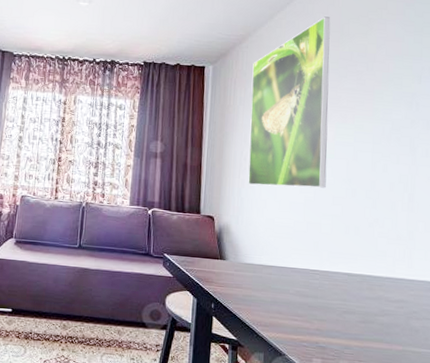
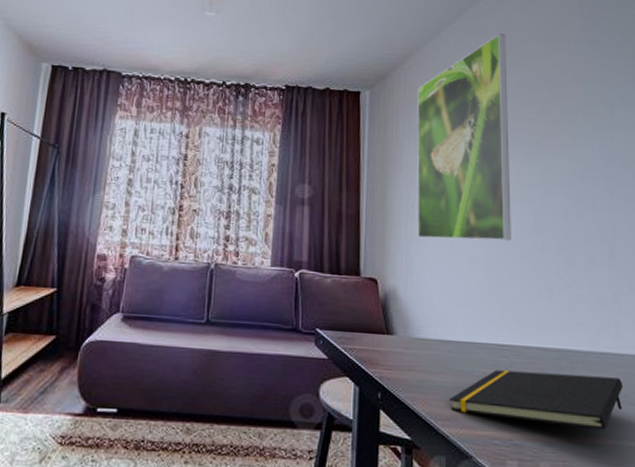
notepad: none [269,289,413,338] -> present [449,370,624,430]

